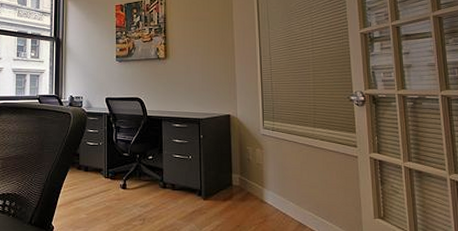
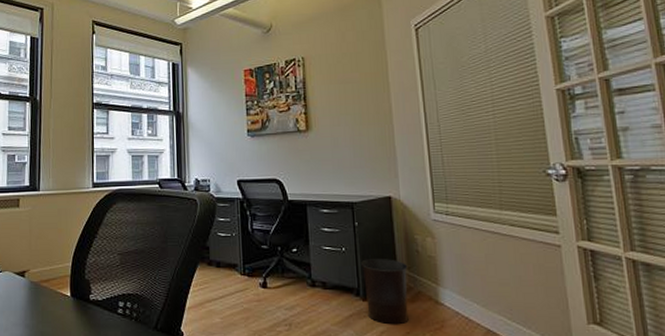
waste bin: none [204,166,241,220] -> present [361,259,409,325]

